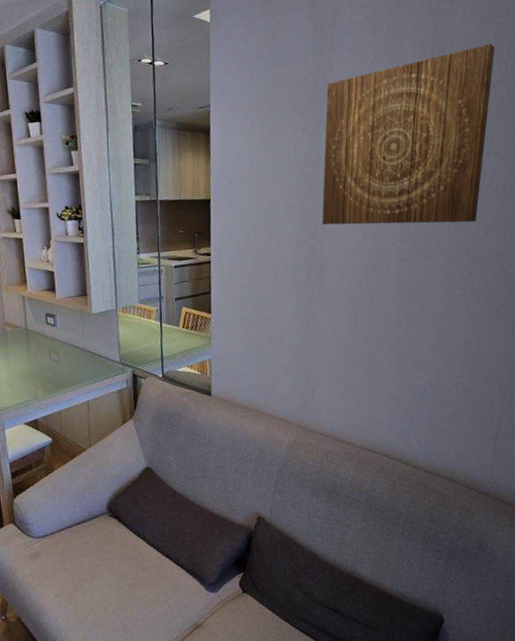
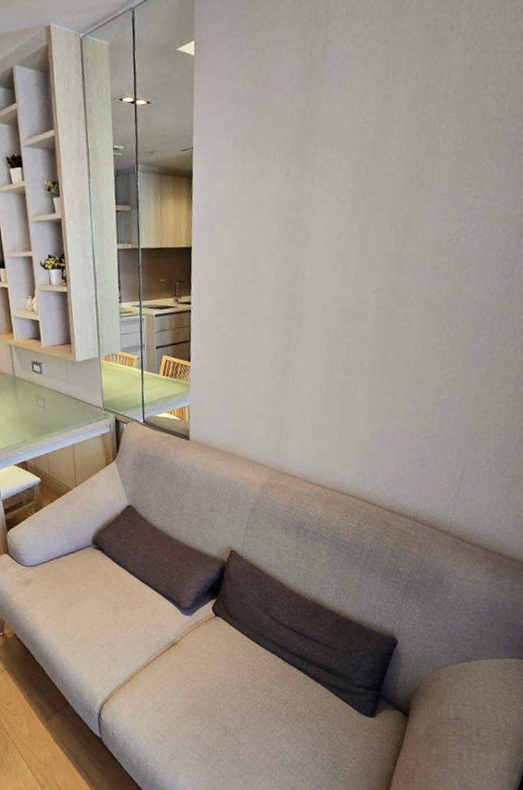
wall art: present [321,43,496,225] -> none [302,75,495,273]

